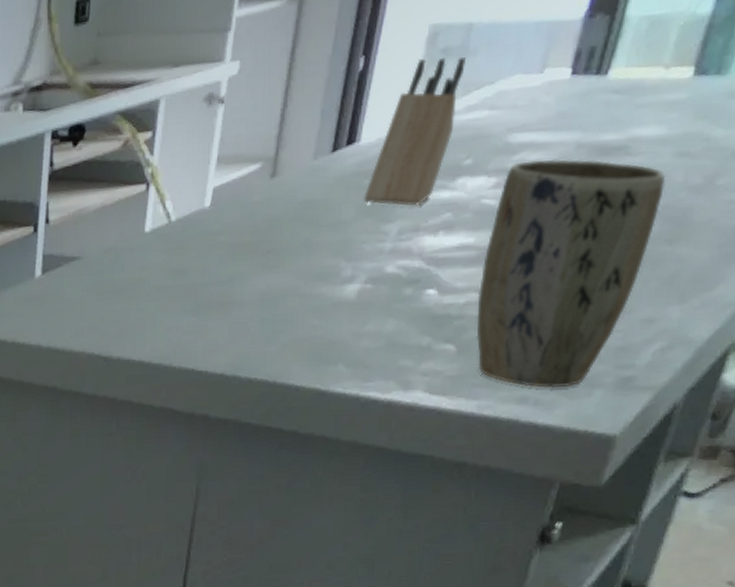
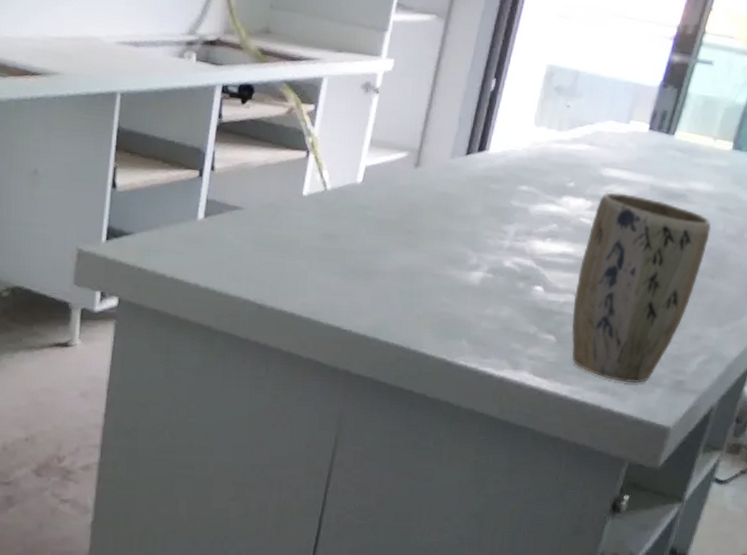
knife block: present [364,57,466,207] -> none [489,92,573,214]

